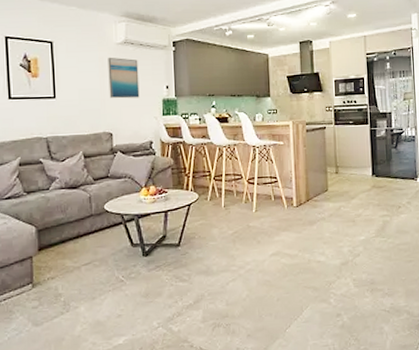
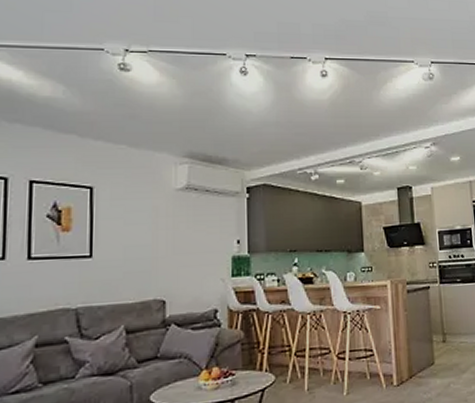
wall art: present [108,57,140,99] -> none [164,205,203,257]

